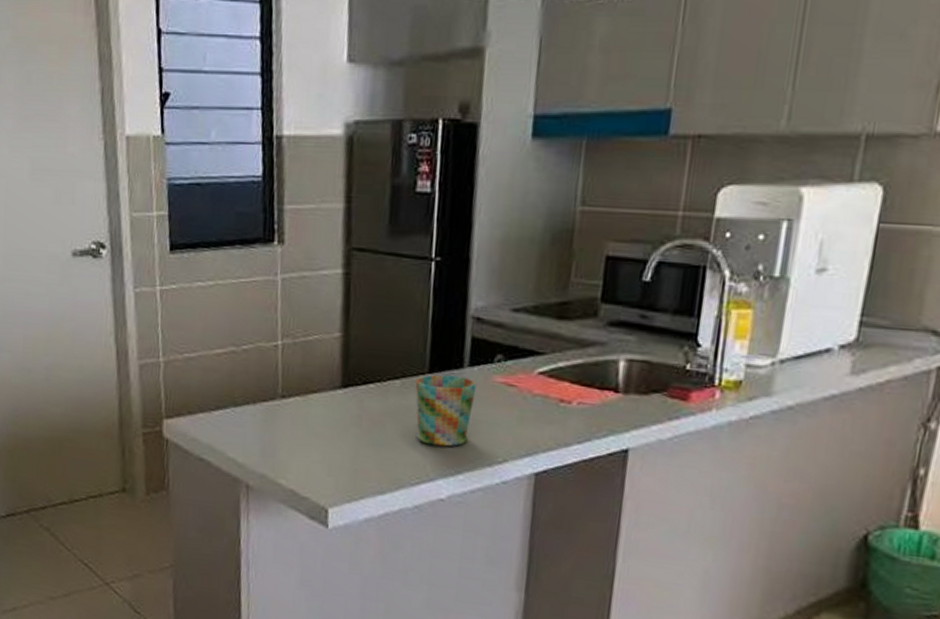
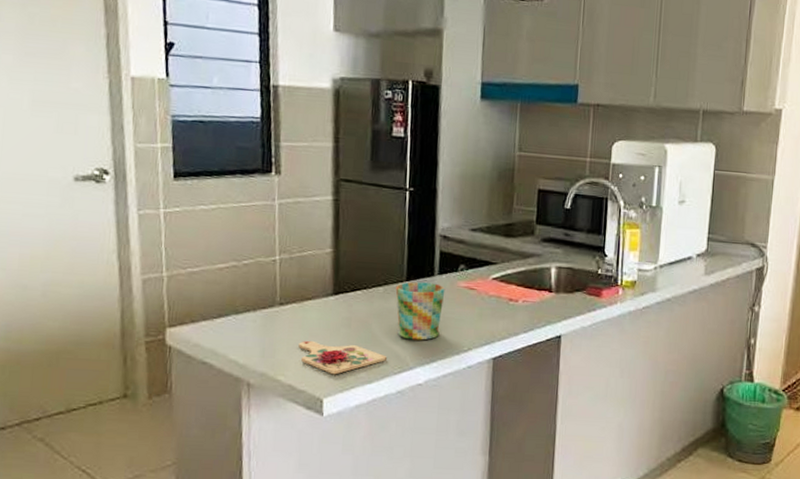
cutting board: none [302,440,402,482] -> present [298,340,387,375]

